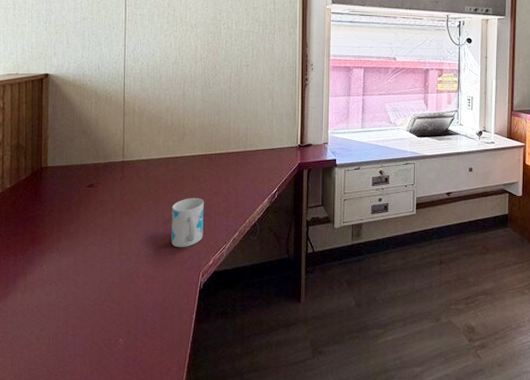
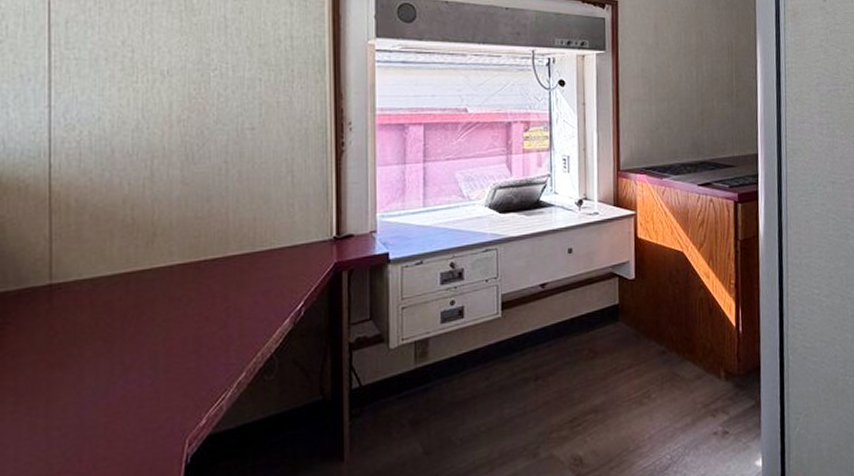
mug: present [171,198,204,248] -> none [137,328,189,408]

